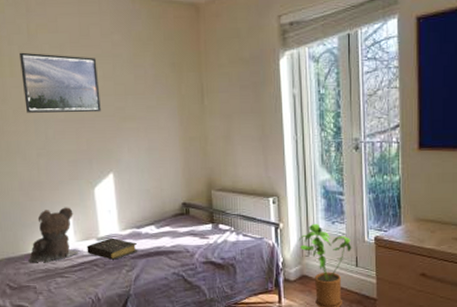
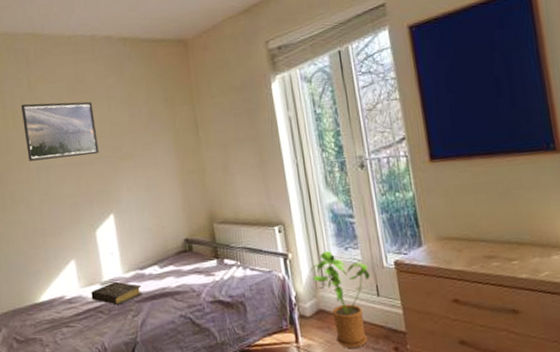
teddy bear: present [28,207,78,263] -> none [34,252,83,314]

